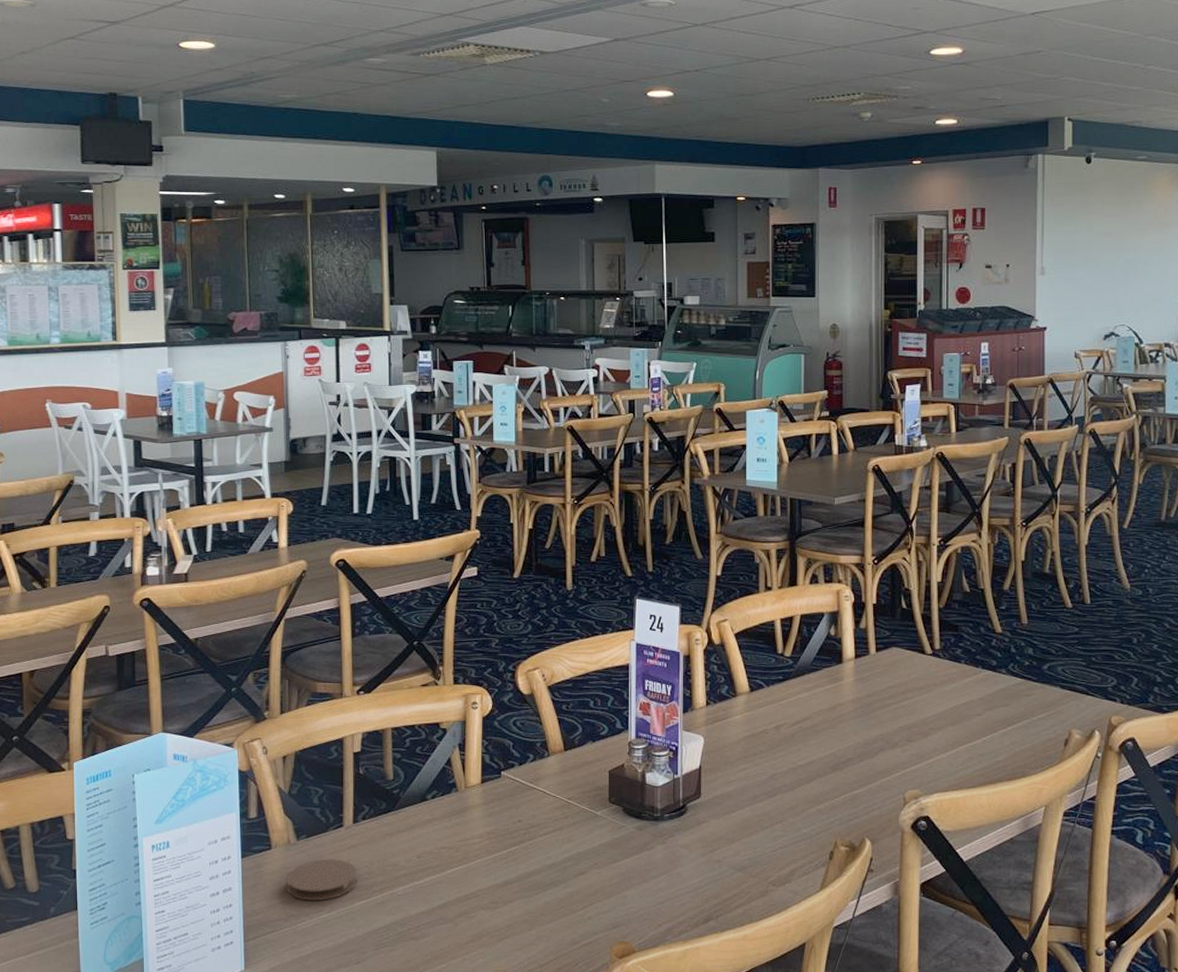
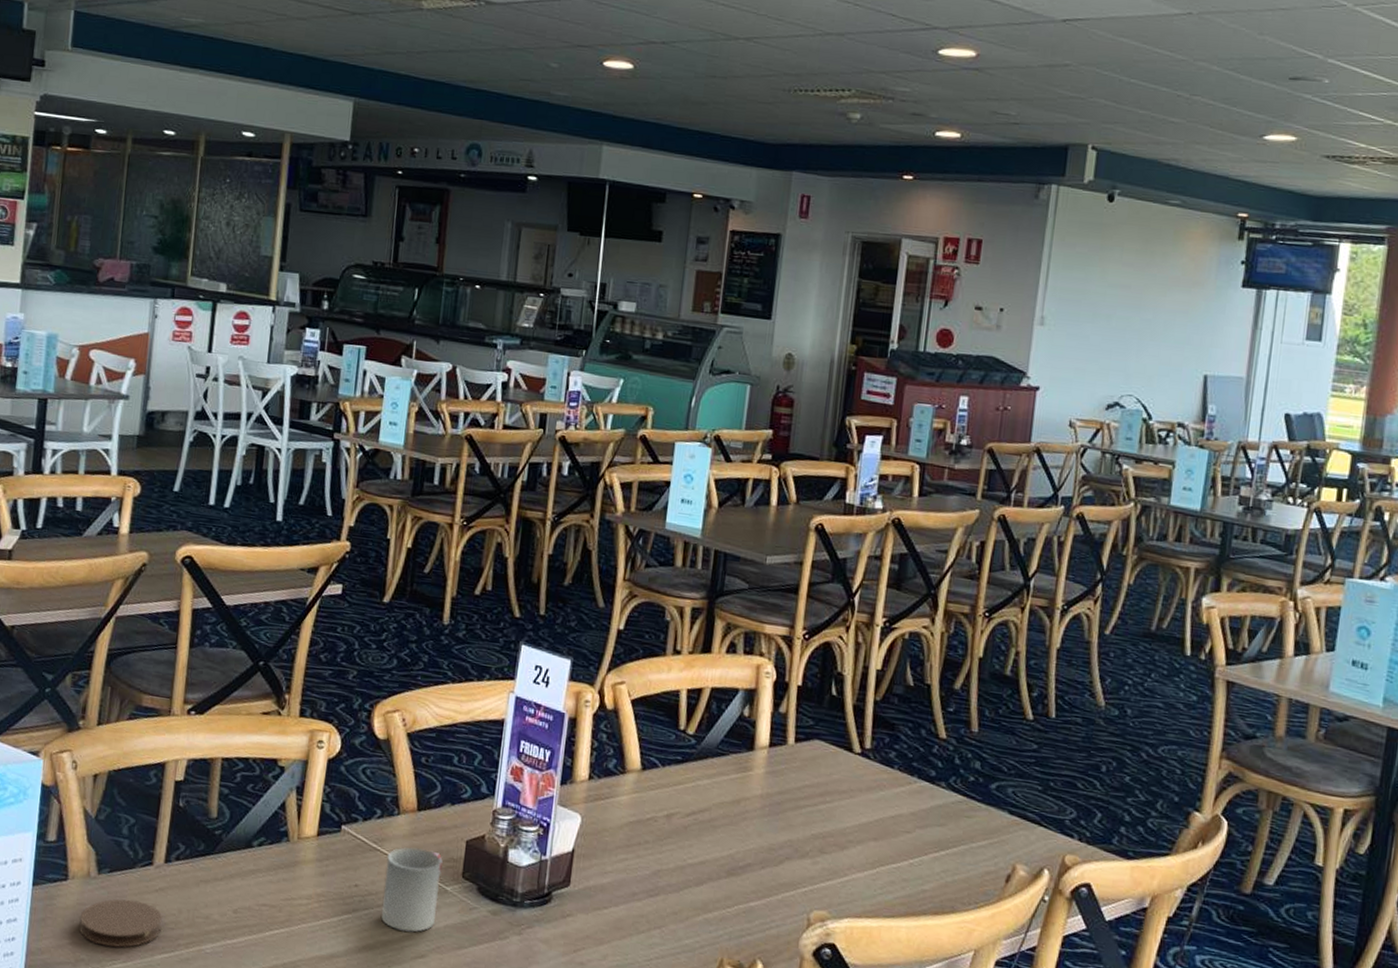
cup: none [543,782,592,855] -> present [381,847,443,932]

